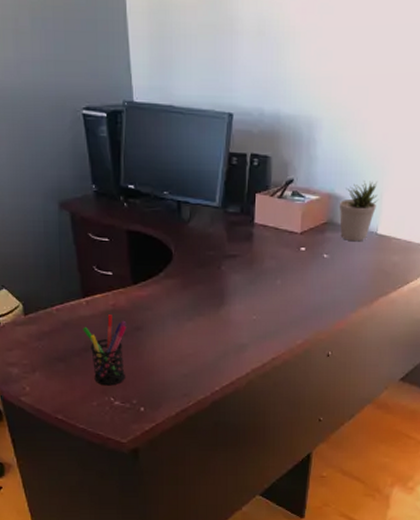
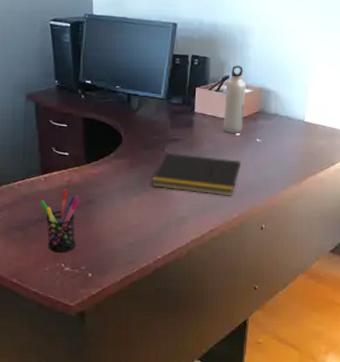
notepad: none [207,271,306,320] -> present [151,152,241,196]
water bottle: none [286,165,313,248] -> present [223,65,246,133]
potted plant: present [339,181,378,242] -> none [269,77,304,128]

